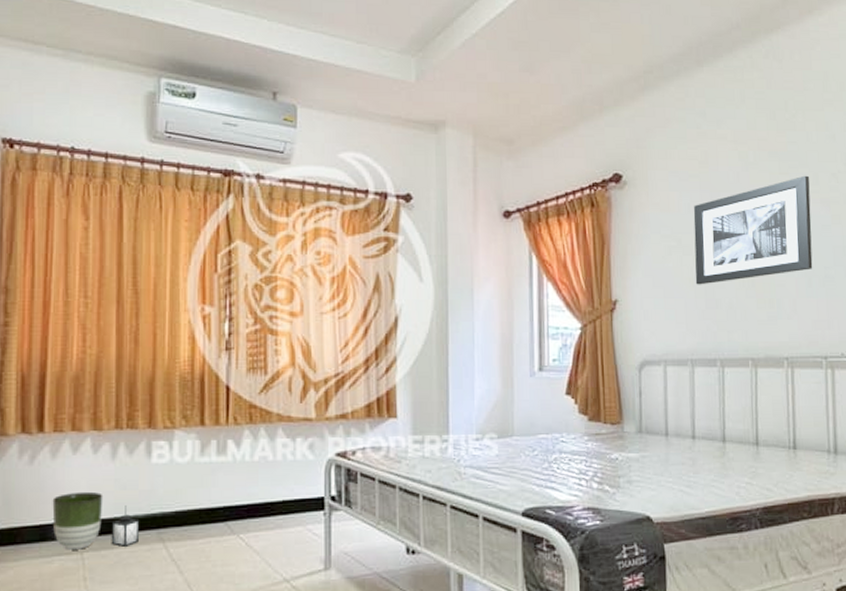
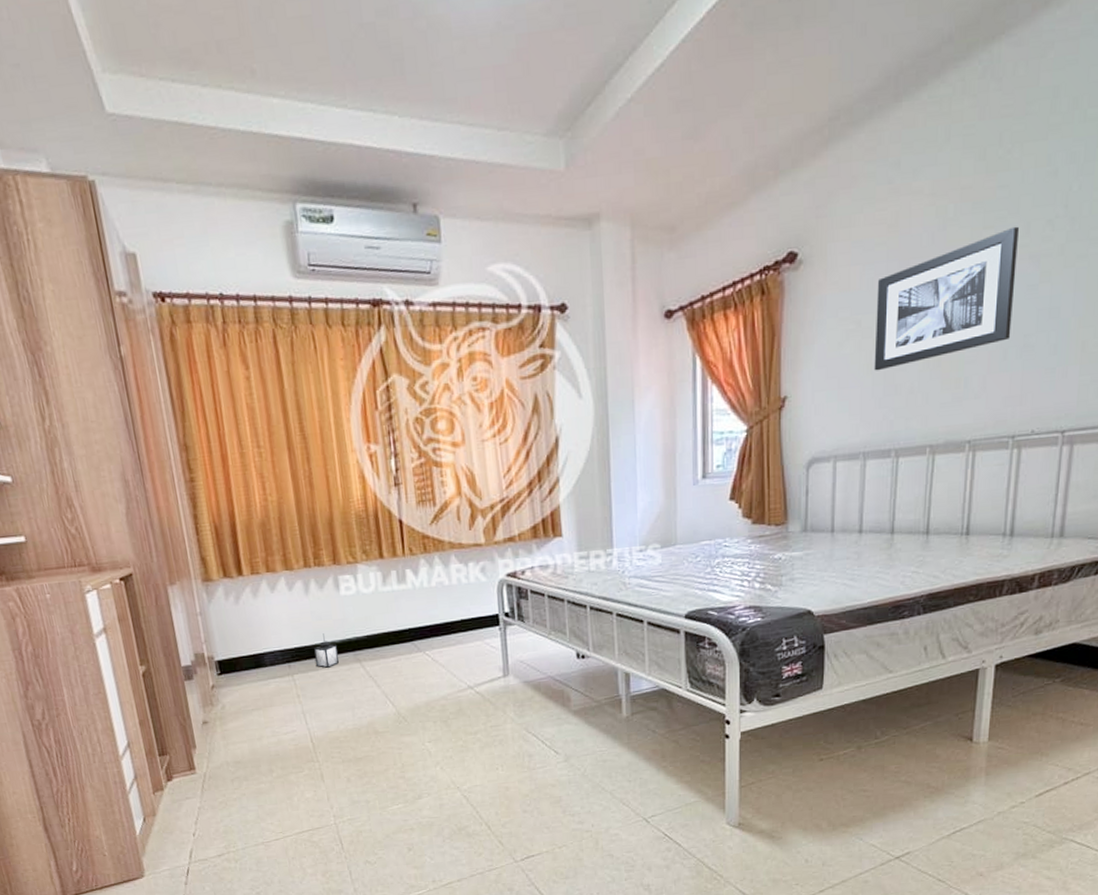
planter: present [52,491,103,550] -> none [260,623,305,673]

